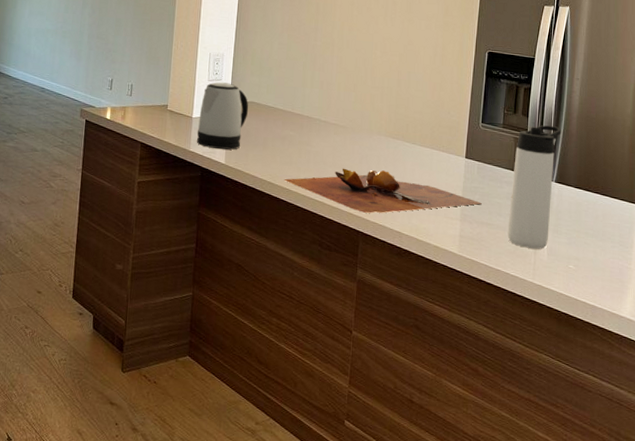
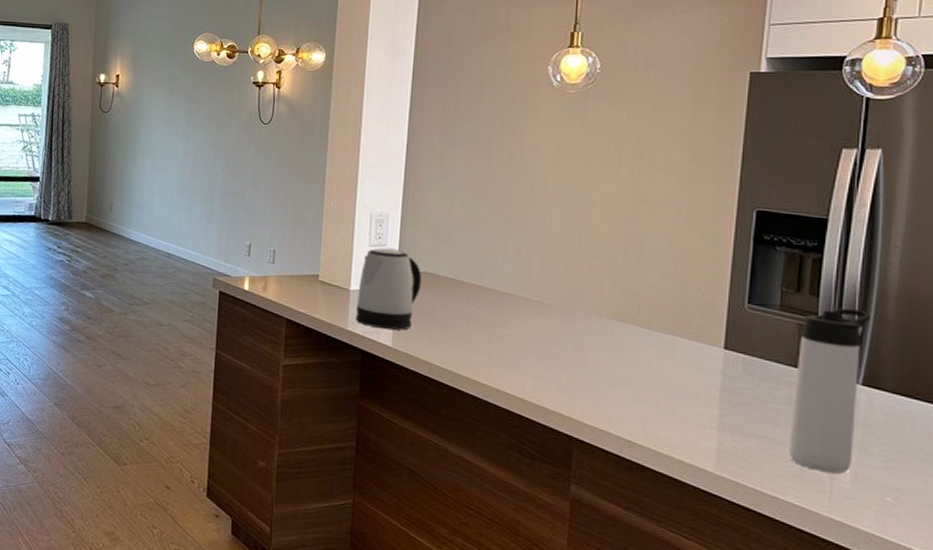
cutting board: present [284,168,482,213] -> none [469,356,750,416]

